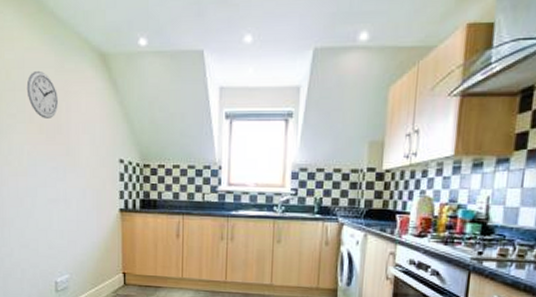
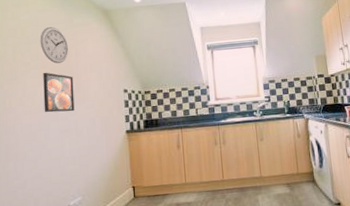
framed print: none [30,128,64,179] -> present [43,72,75,113]

